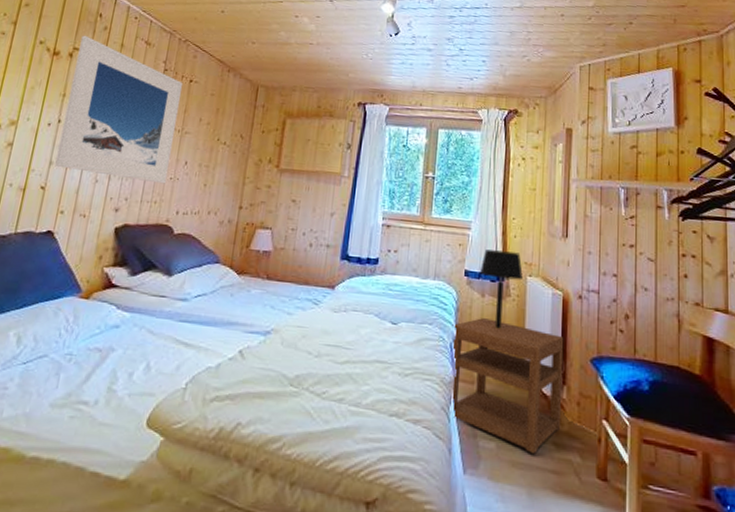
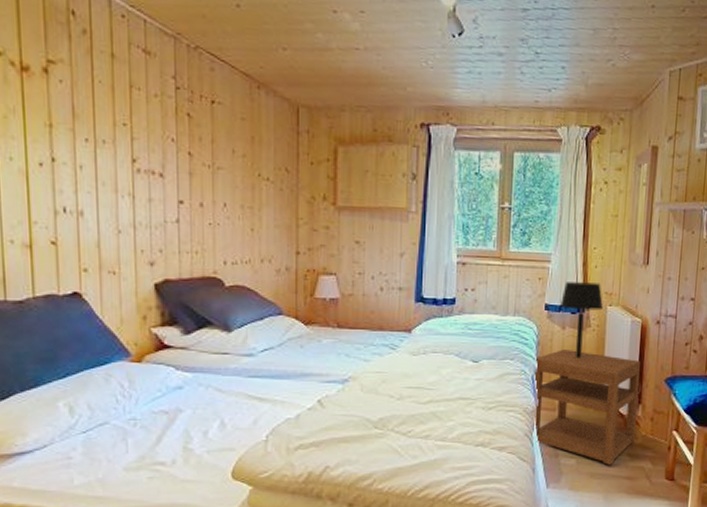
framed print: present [55,35,184,184] -> none [54,42,206,231]

